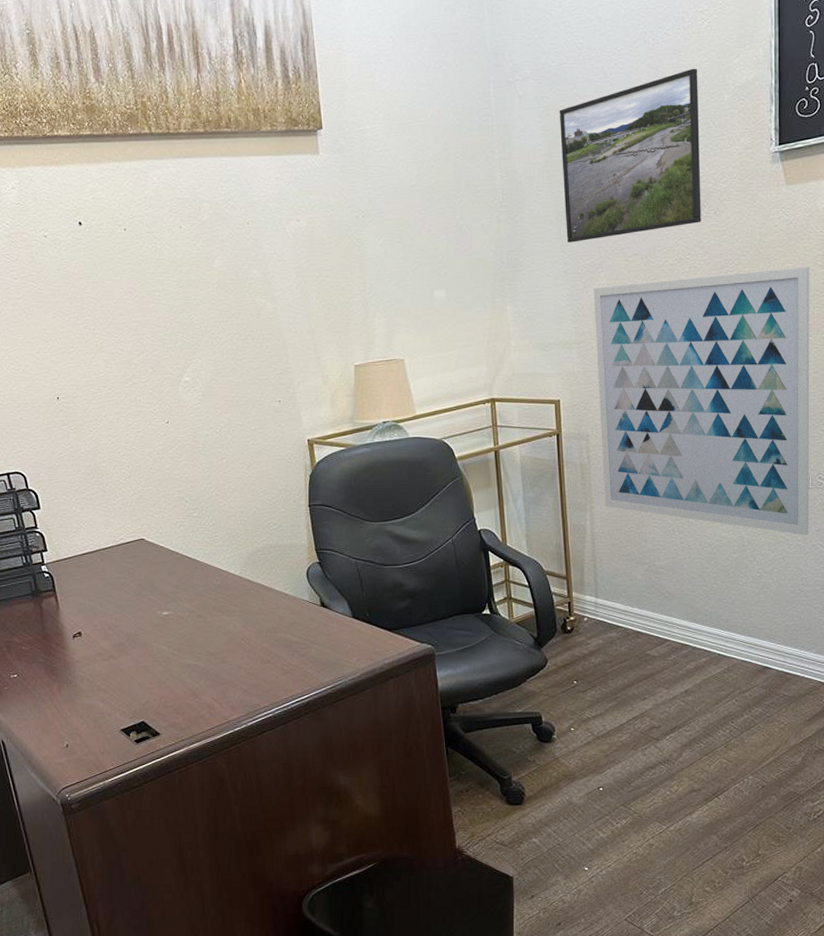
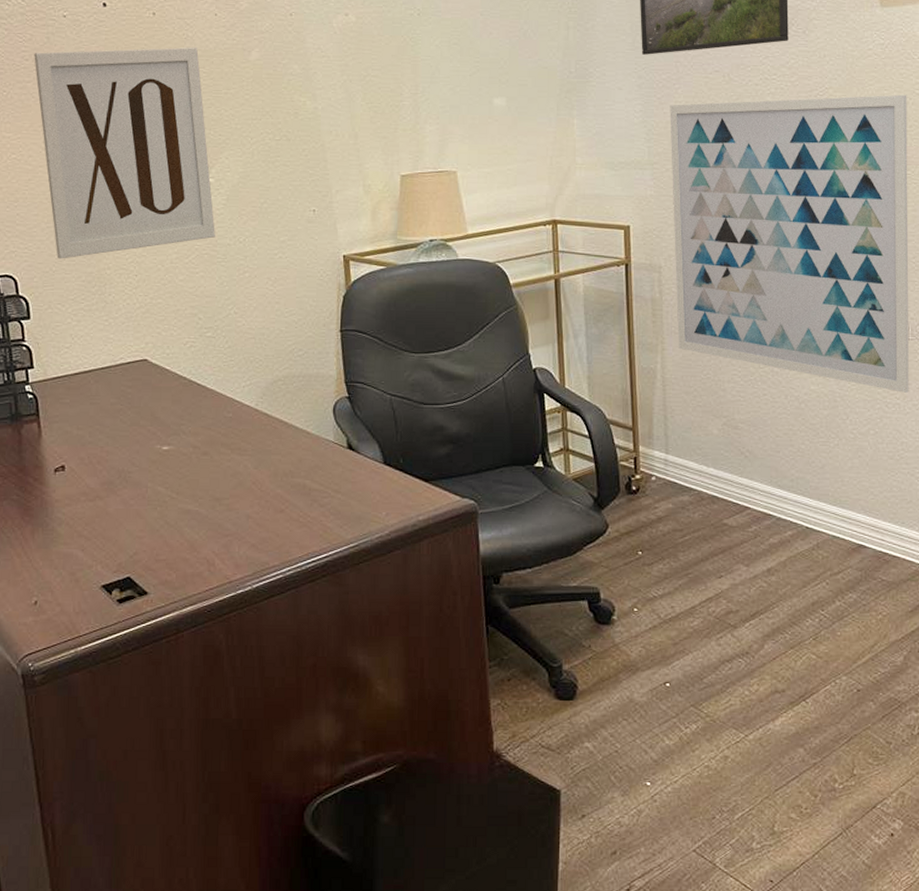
wall art: none [21,258,194,456] -> present [34,47,215,259]

